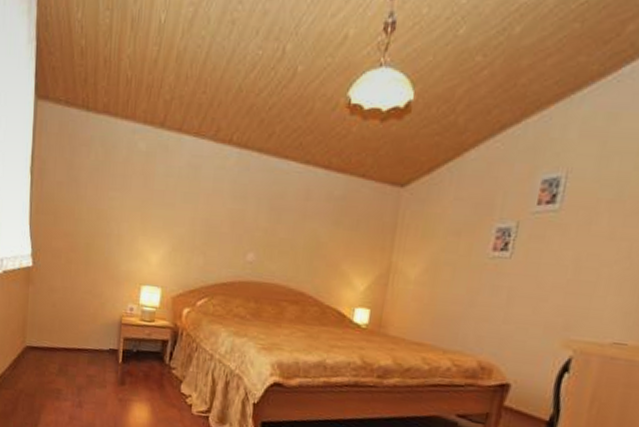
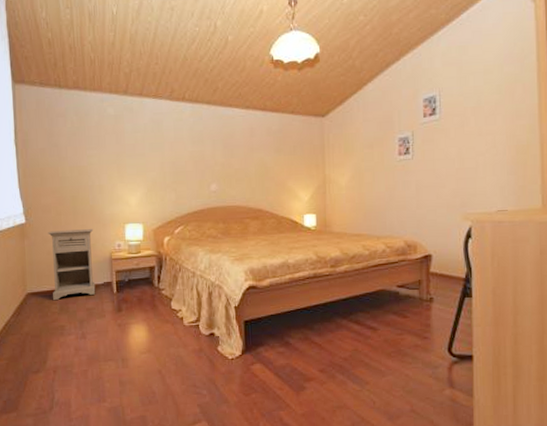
nightstand: none [53,280,106,361] -> present [47,229,96,300]

